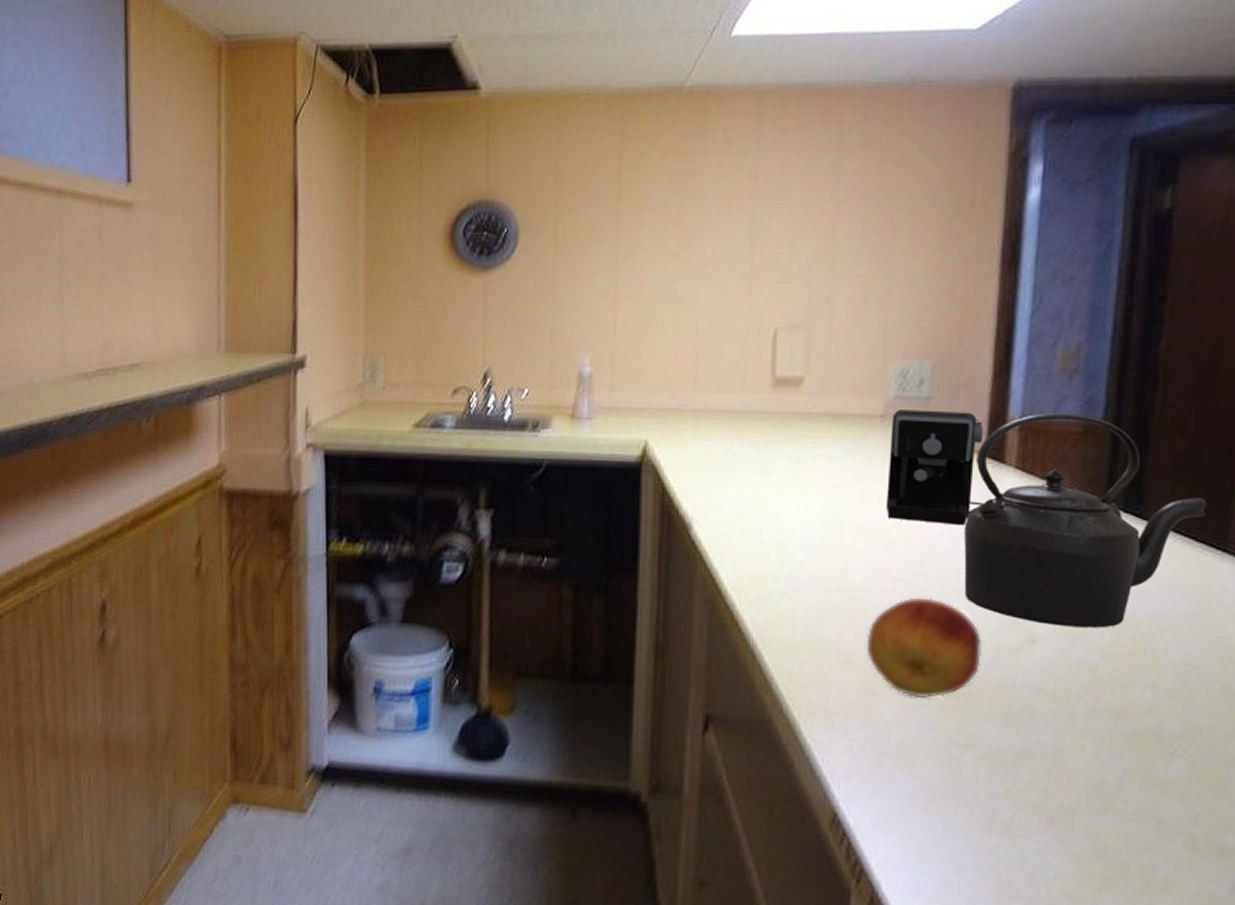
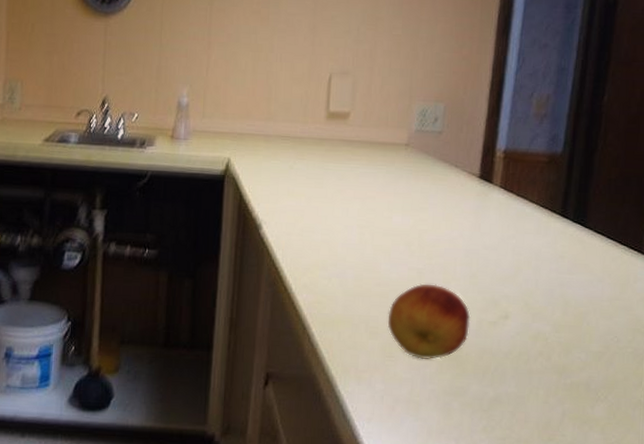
coffee maker: present [886,410,983,526] -> none [406,140,479,230]
kettle: present [964,413,1207,628] -> none [459,146,629,308]

